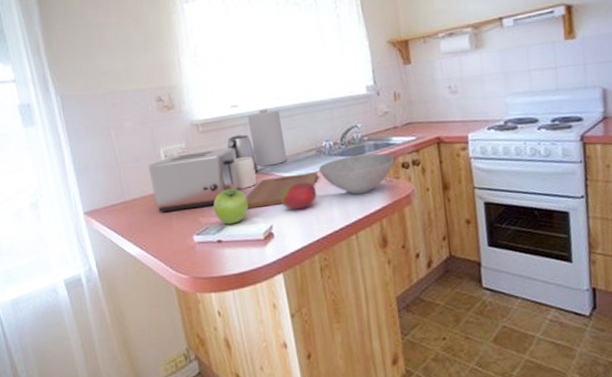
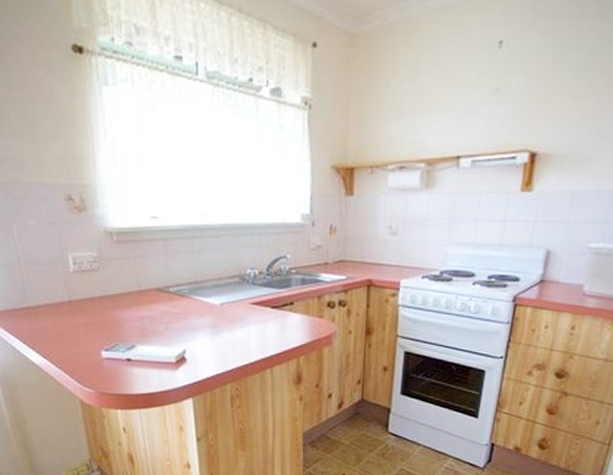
toaster: present [148,147,240,213] -> none [54,262,154,324]
fruit: present [213,188,249,225] -> none [125,307,162,344]
kettle: present [227,134,259,172] -> none [144,250,176,293]
mug: present [234,156,257,189] -> none [150,274,173,309]
cutting board: present [246,172,318,208] -> none [160,300,238,330]
paper towel holder: present [247,109,287,167] -> none [168,225,207,288]
fruit: present [281,181,317,210] -> none [197,309,236,337]
bowl: present [318,153,395,195] -> none [240,288,321,329]

